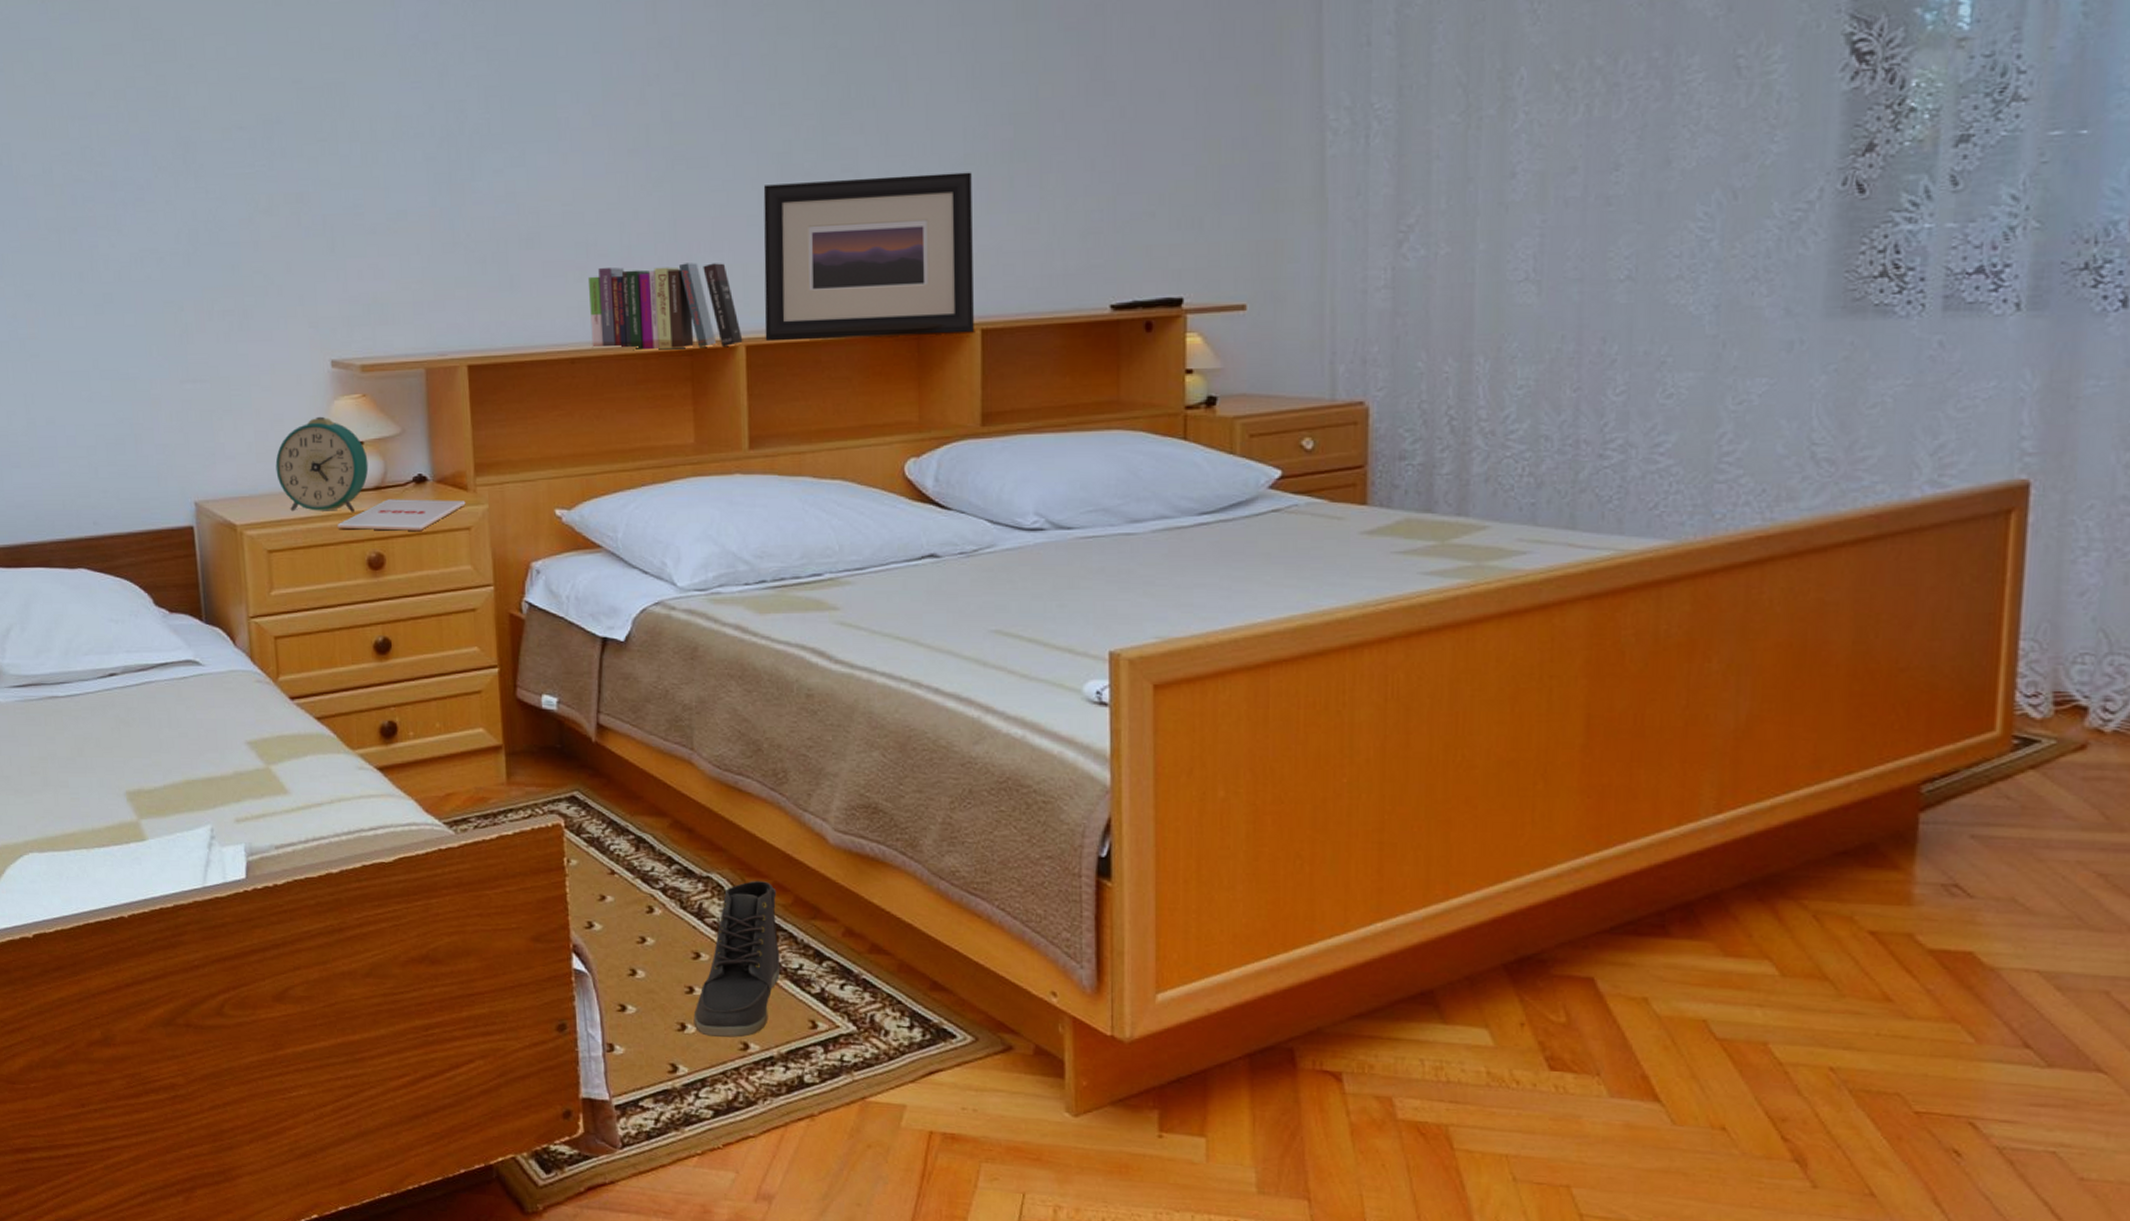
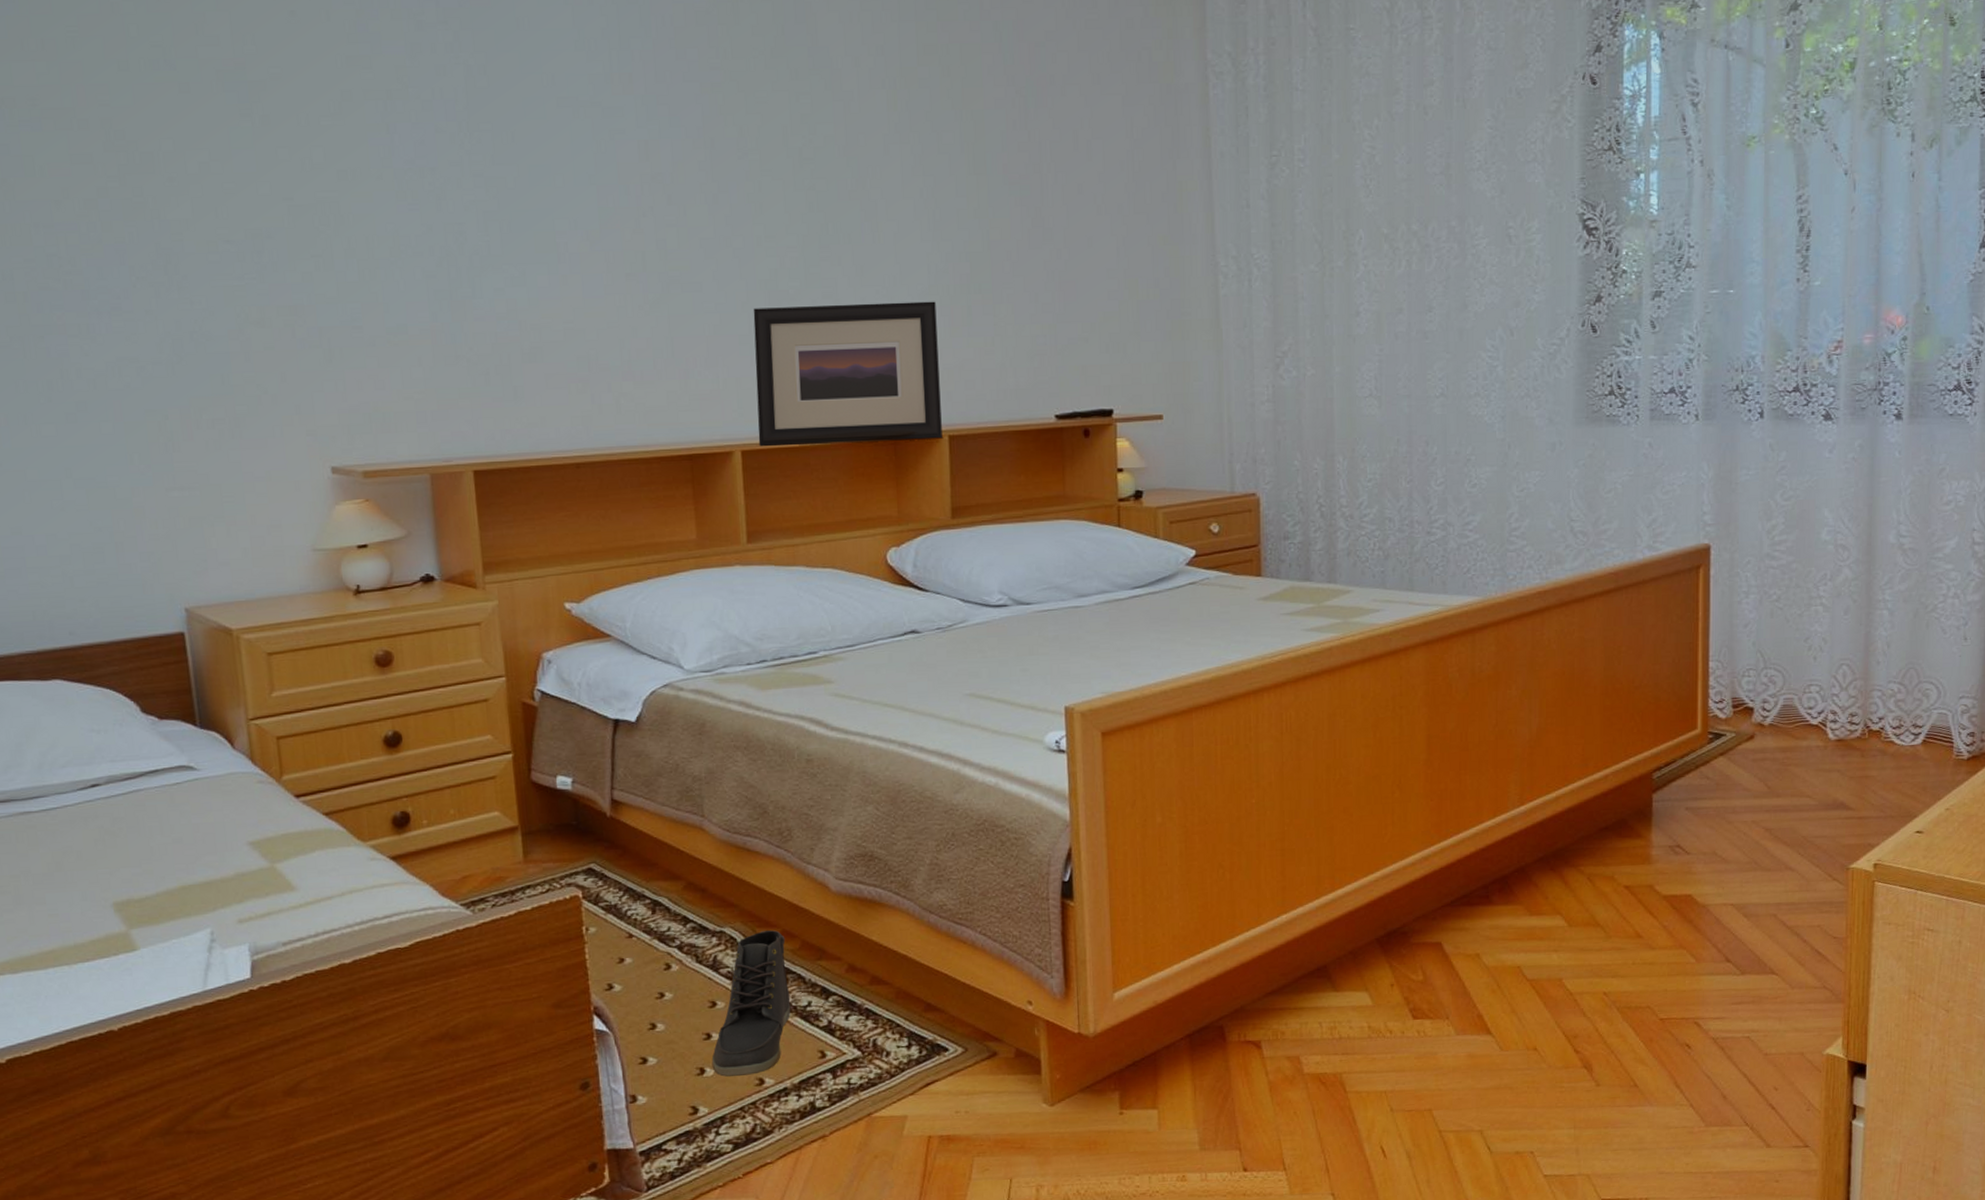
alarm clock: present [275,416,369,514] -> none [273,521,374,614]
magazine: present [337,499,466,531] -> none [342,597,475,629]
books: present [587,262,743,351] -> none [590,376,739,456]

